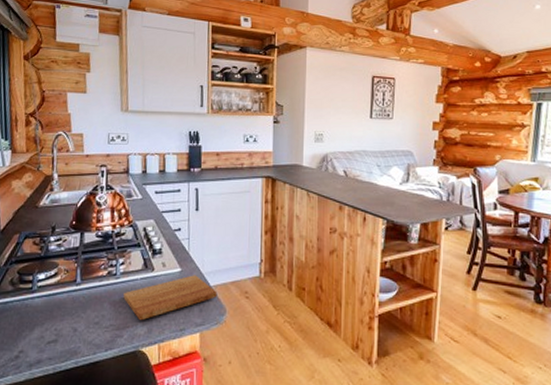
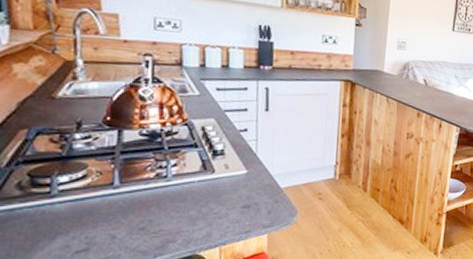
cutting board: present [123,275,218,321] -> none [176,177,288,225]

